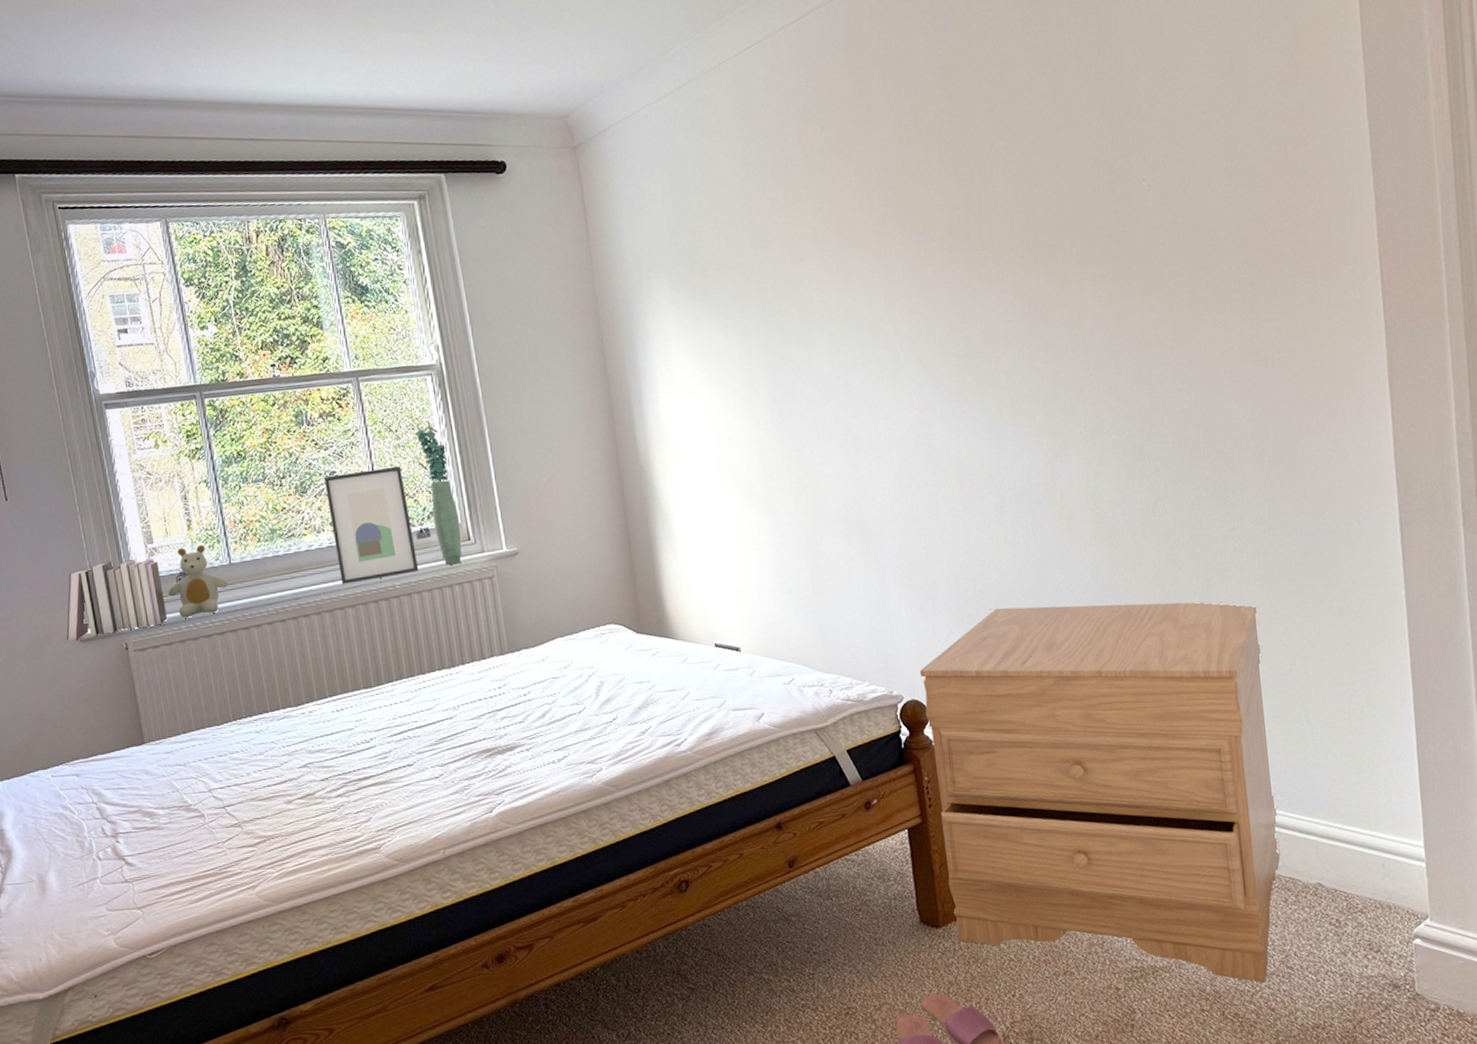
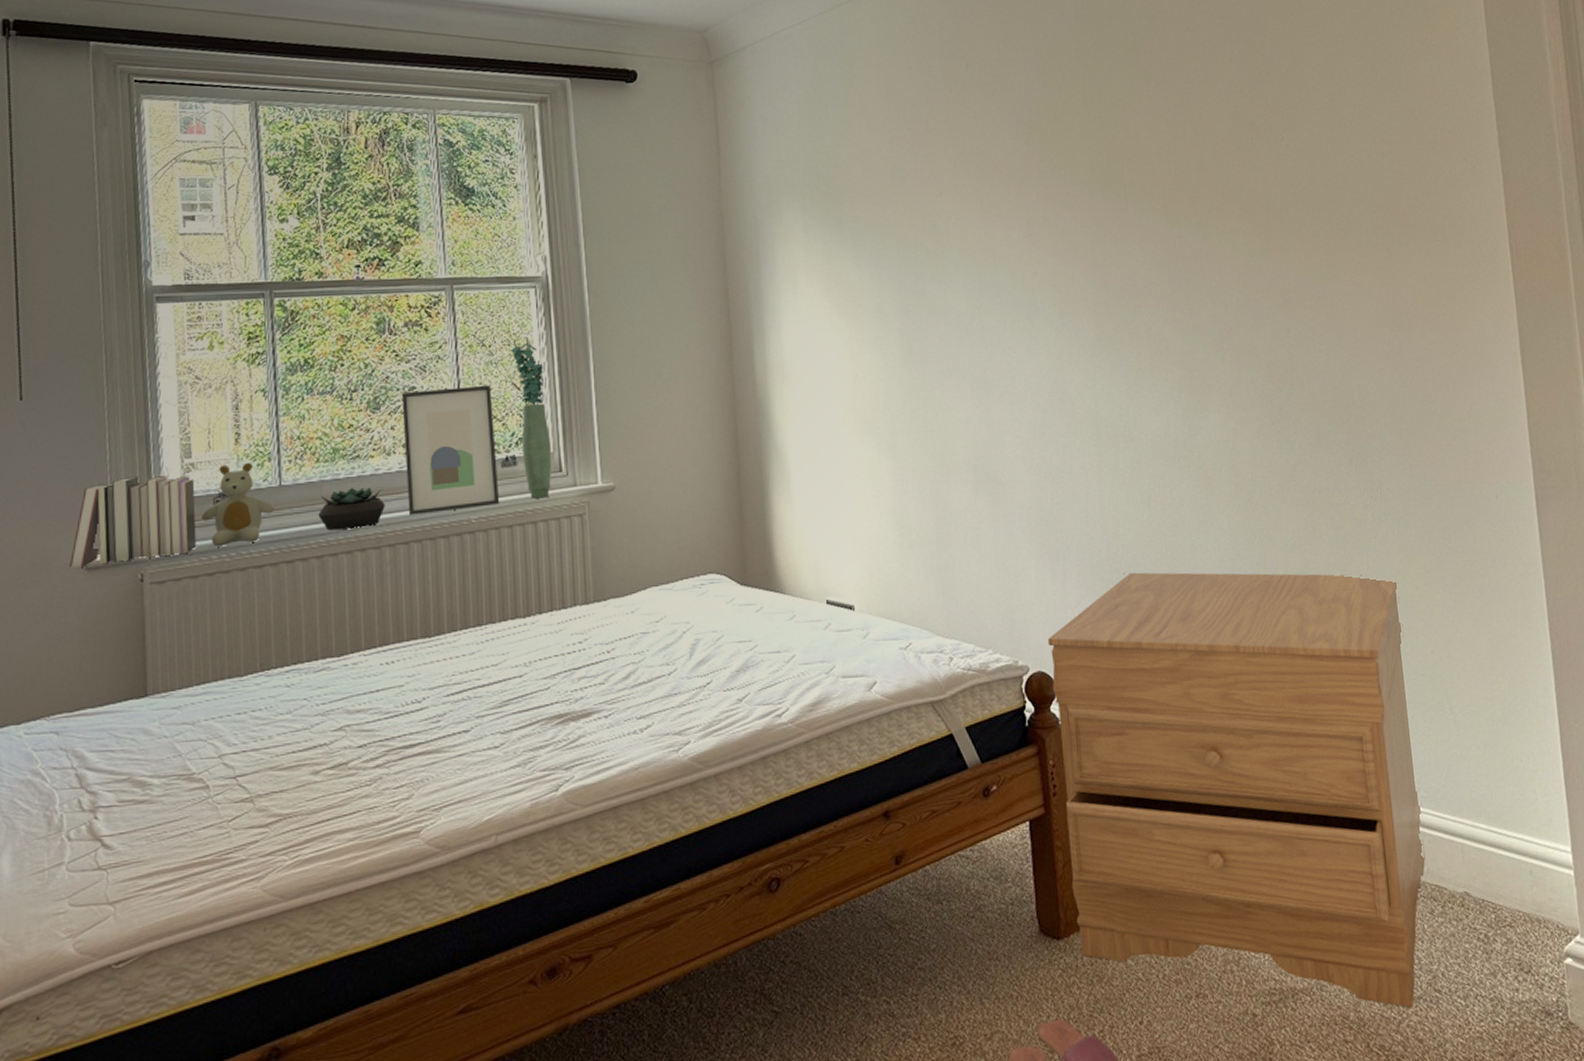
succulent plant: none [265,561,321,601] -> present [318,487,385,531]

